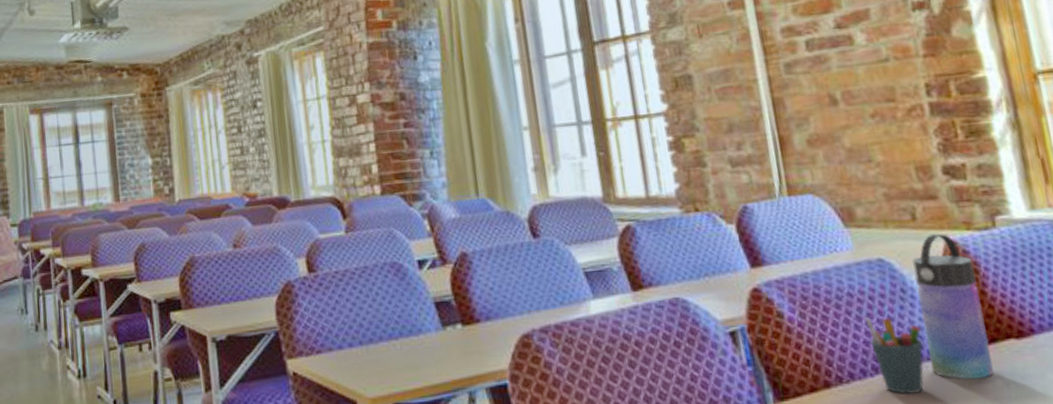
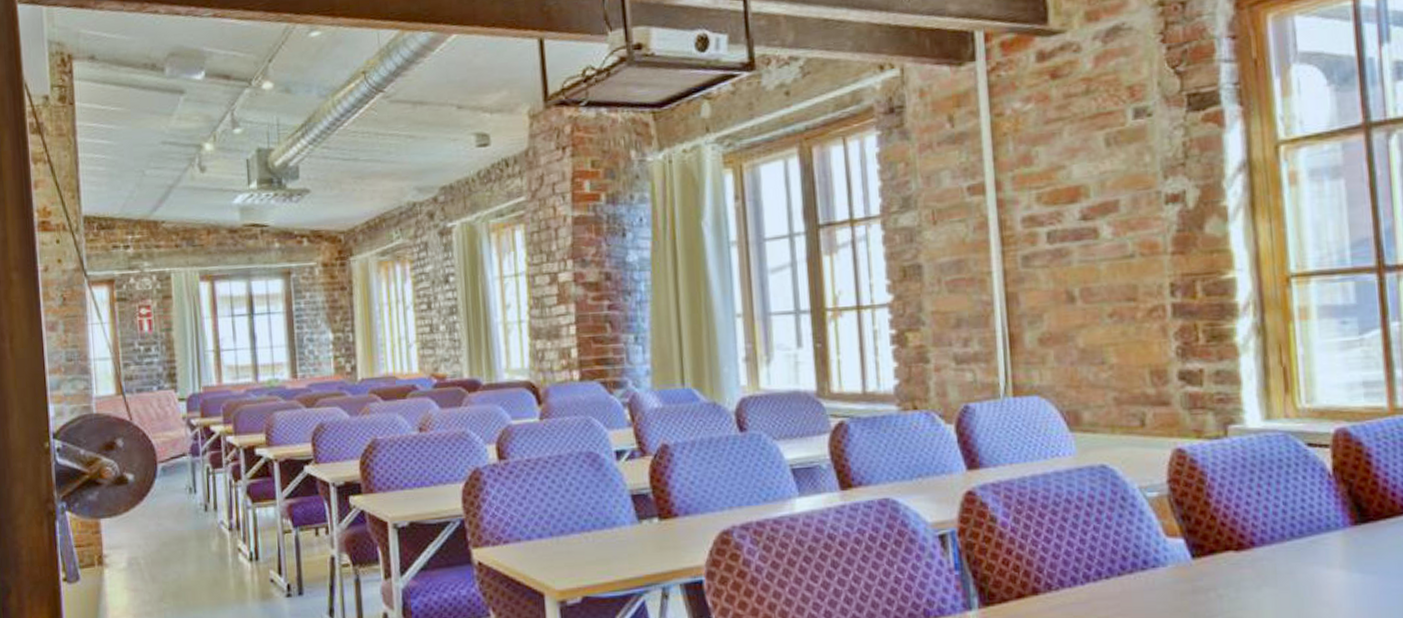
pen holder: present [865,317,924,394] -> none [1081,525,1138,603]
water bottle: present [912,233,994,380] -> none [1137,441,1208,591]

